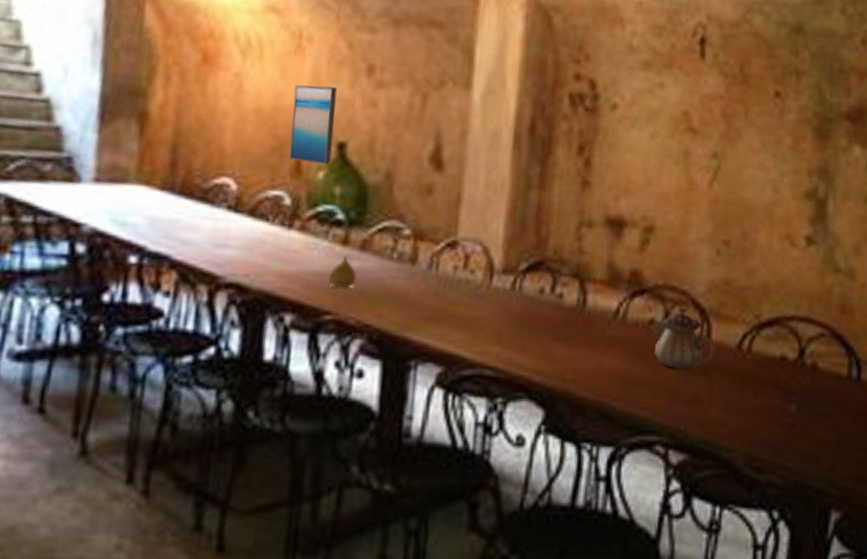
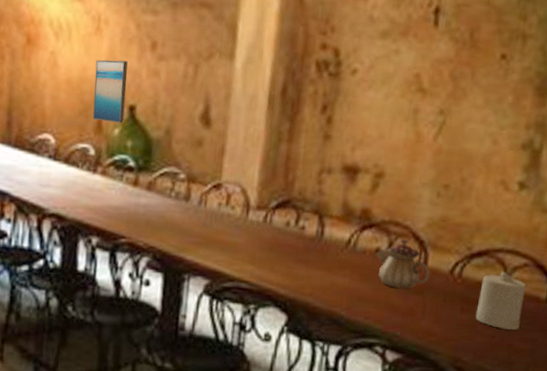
fruit: present [327,255,356,288] -> none [123,193,144,219]
candle: none [770,342,824,416] -> present [475,270,526,330]

